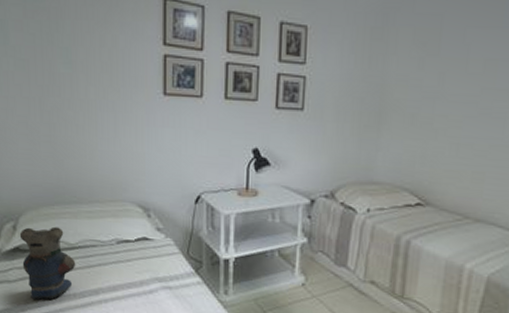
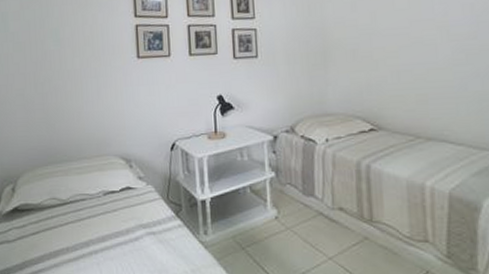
teddy bear: present [19,226,76,301] -> none [18,185,68,258]

